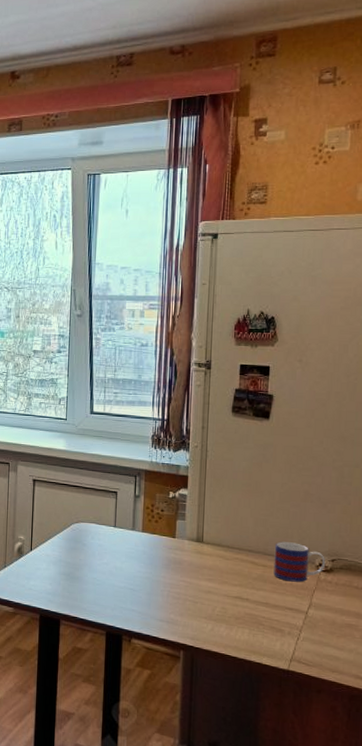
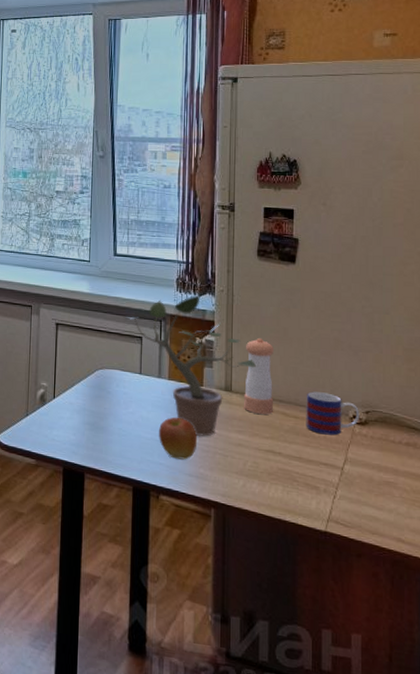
potted plant: none [99,450,227,585] -> present [123,294,256,437]
apple: none [132,566,169,607] -> present [159,417,198,460]
pepper shaker: none [214,491,246,564] -> present [244,337,275,415]

